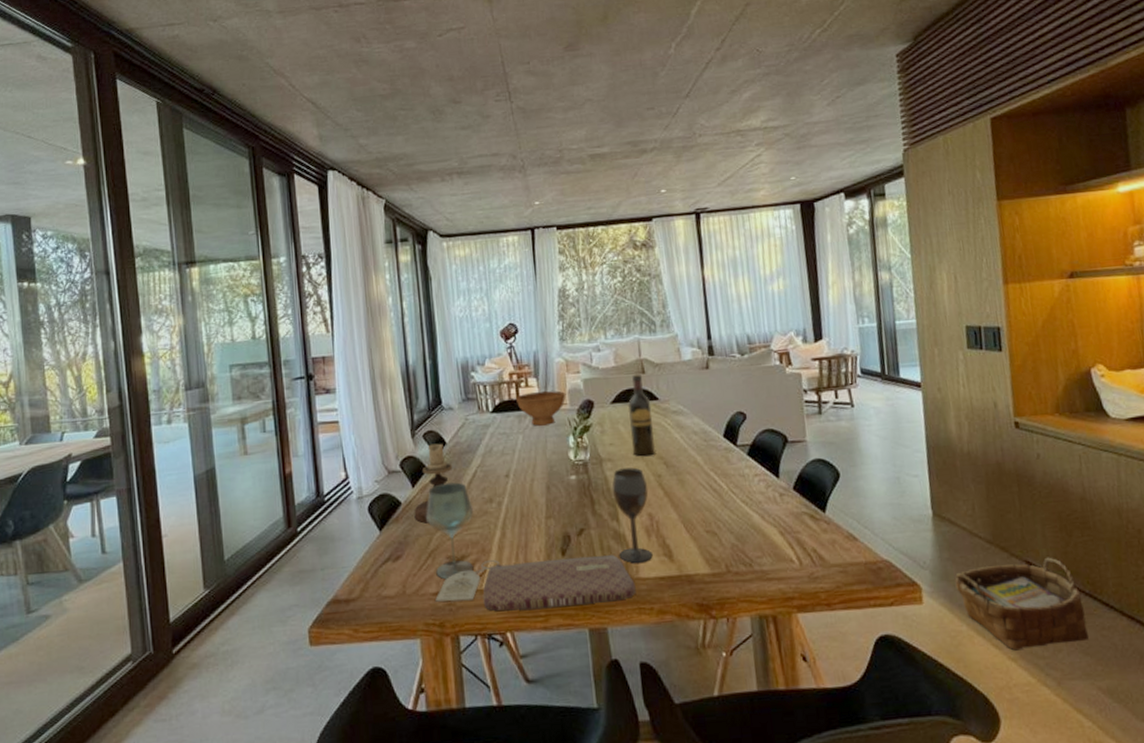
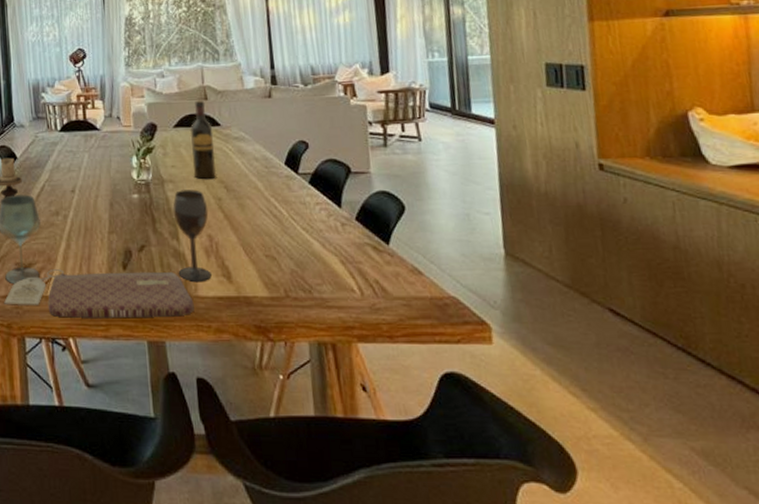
bowl: present [515,390,566,426] -> none [82,113,131,146]
woven basket: present [955,557,1089,651] -> none [528,306,681,401]

